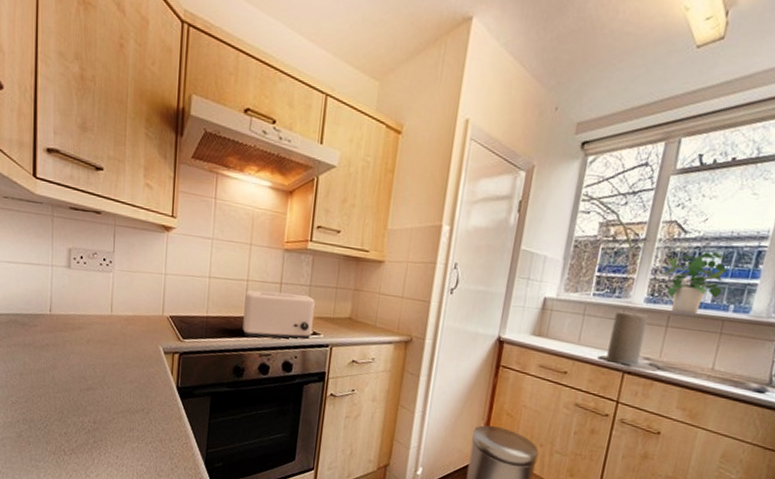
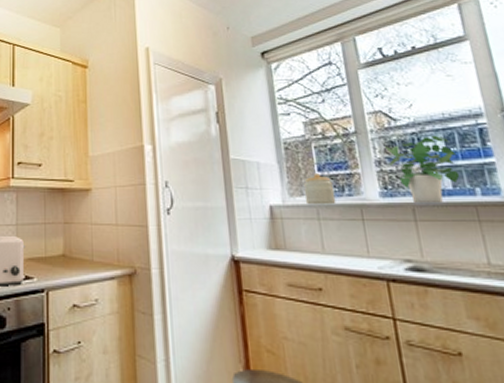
jar: none [577,274,608,304] -> present [304,174,336,205]
paper towel: present [597,311,658,372] -> none [351,211,426,275]

